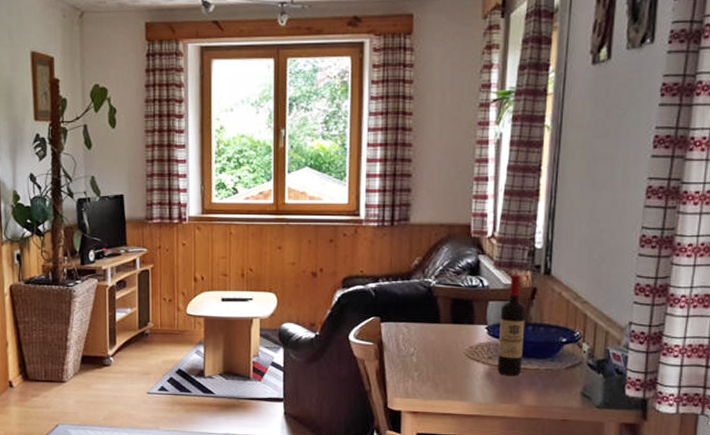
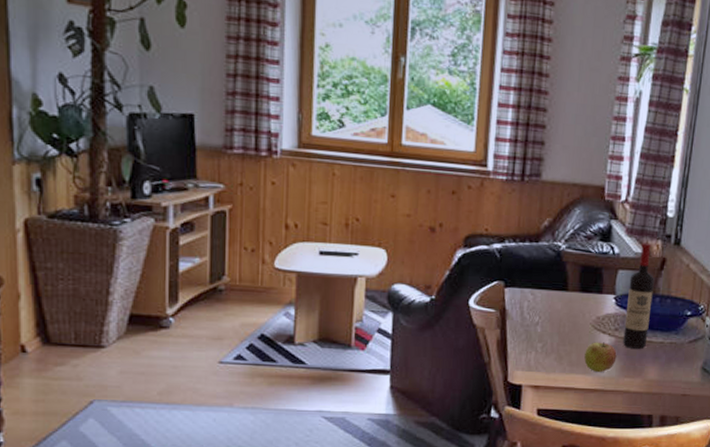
apple: none [460,370,492,398] -> present [584,342,617,372]

